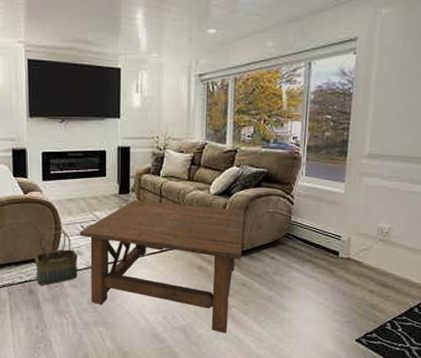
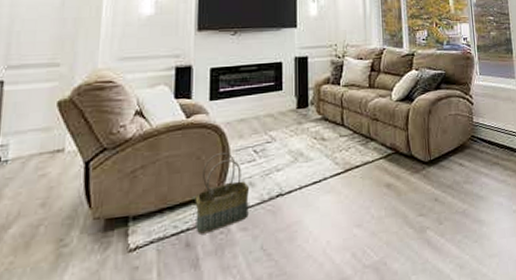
coffee table: present [79,200,245,333] -> none [252,113,431,265]

